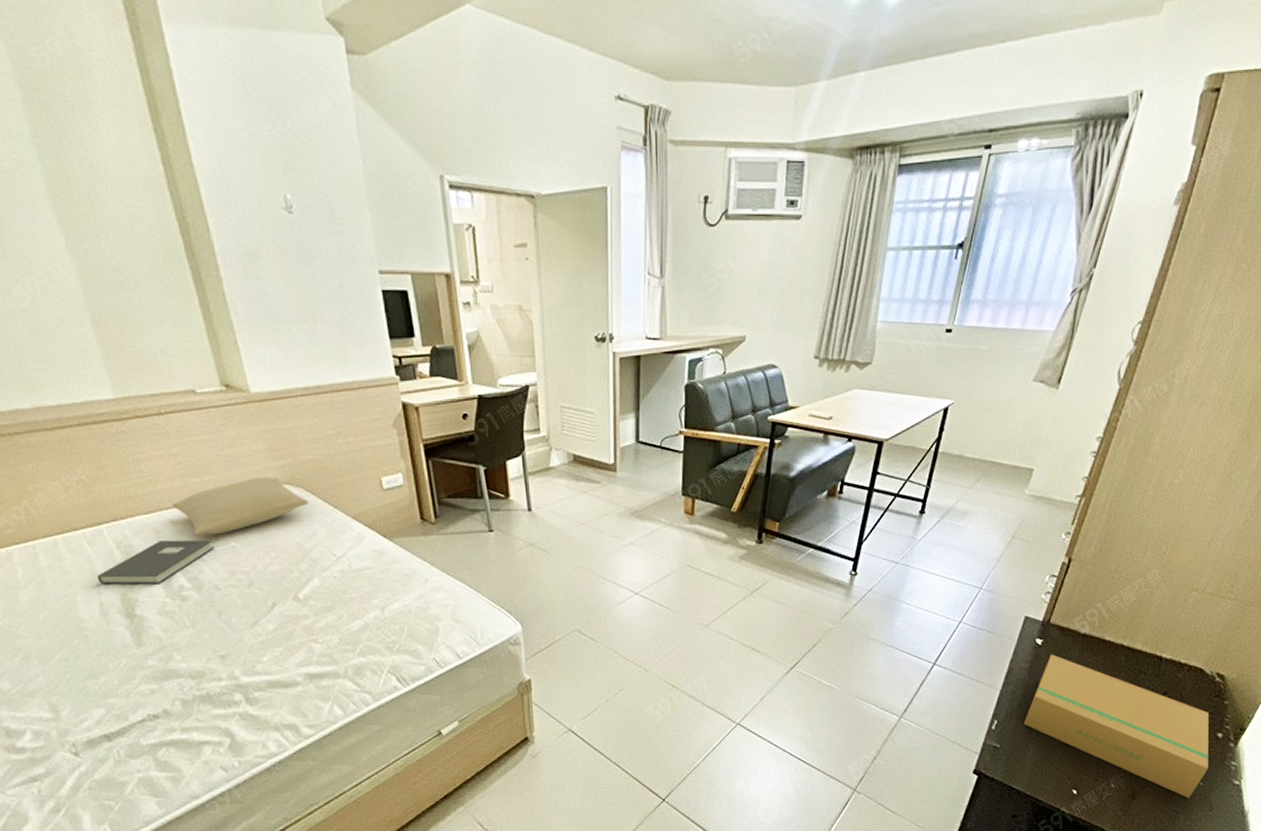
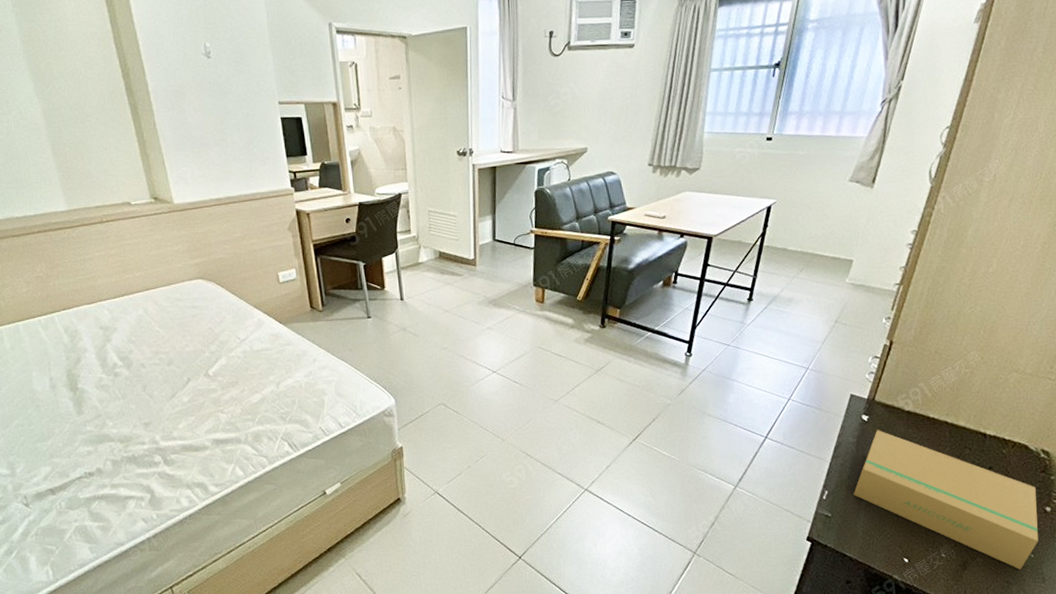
book: present [97,540,214,585] -> none [49,325,142,363]
pillow: present [172,476,309,536] -> none [110,272,218,322]

